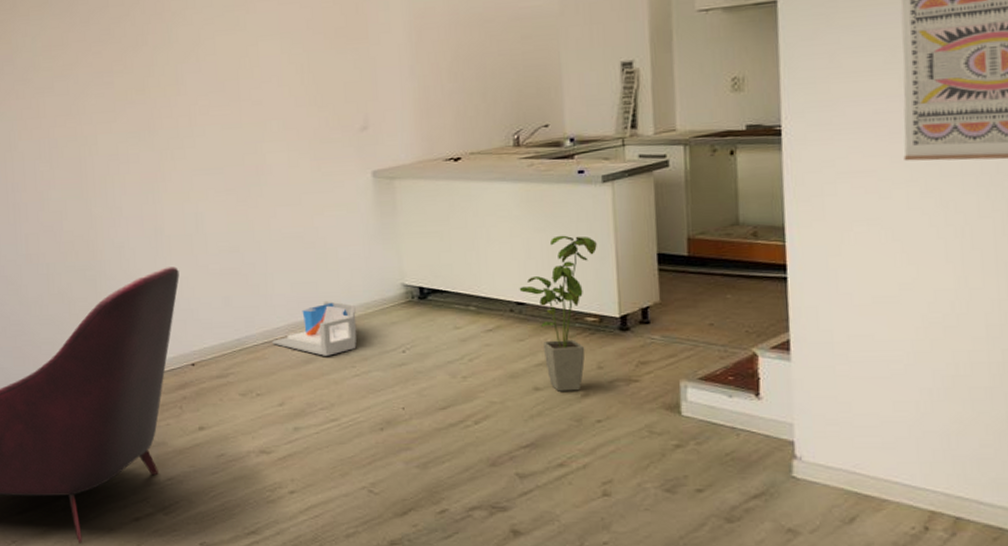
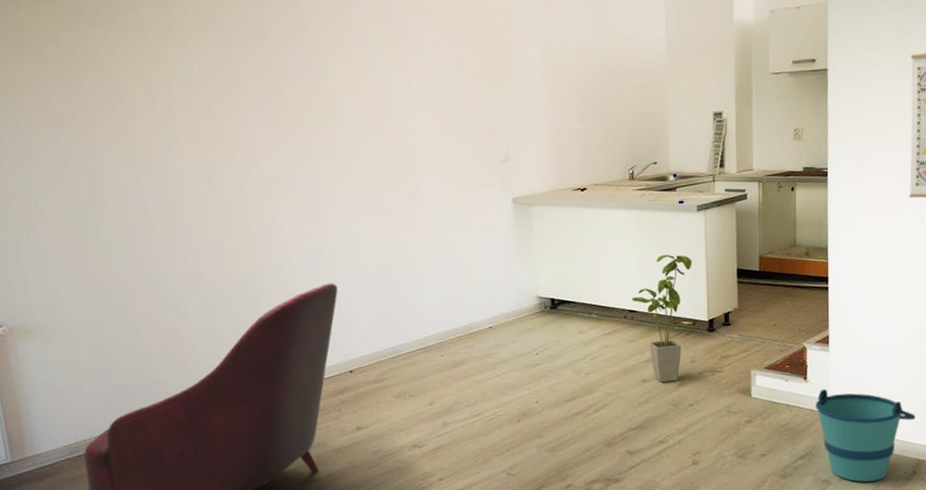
storage bin: present [271,301,357,356] -> none [423,312,498,360]
bucket: none [773,409,925,536] -> present [816,389,915,482]

